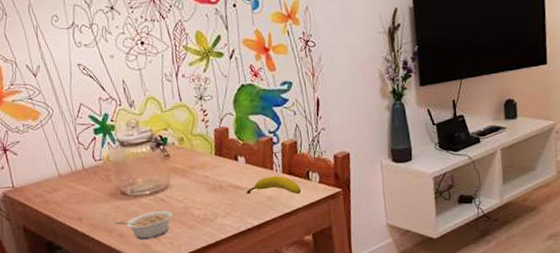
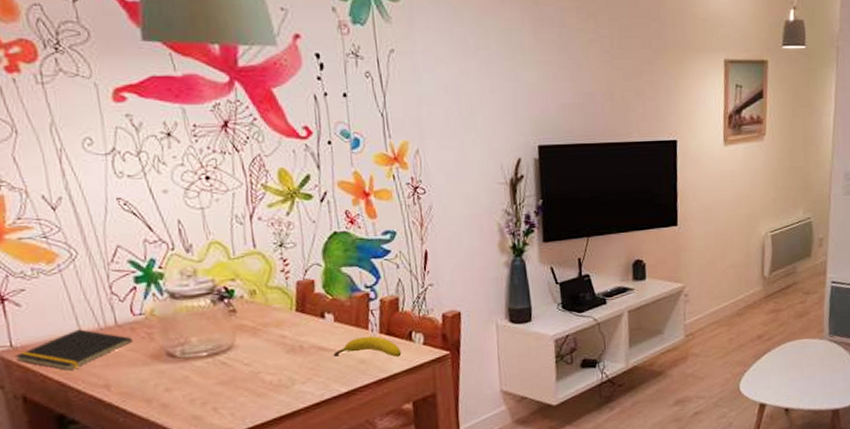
notepad: none [15,173,96,206] -> present [14,329,133,371]
legume: present [115,210,173,240] -> none [156,375,237,411]

